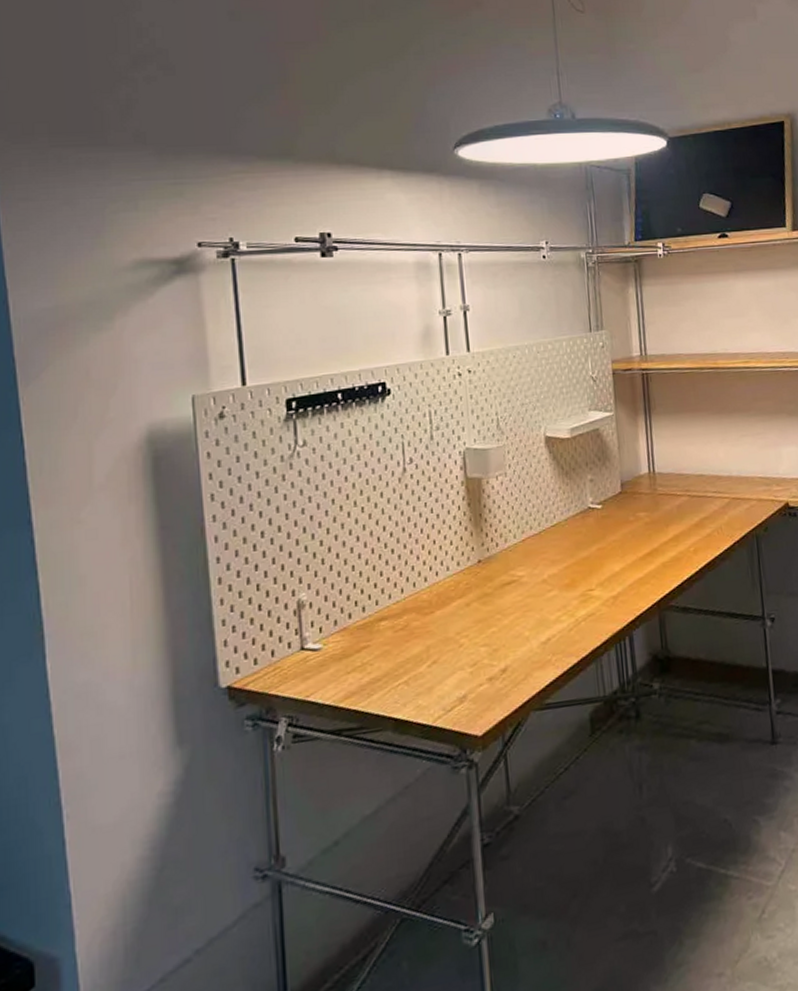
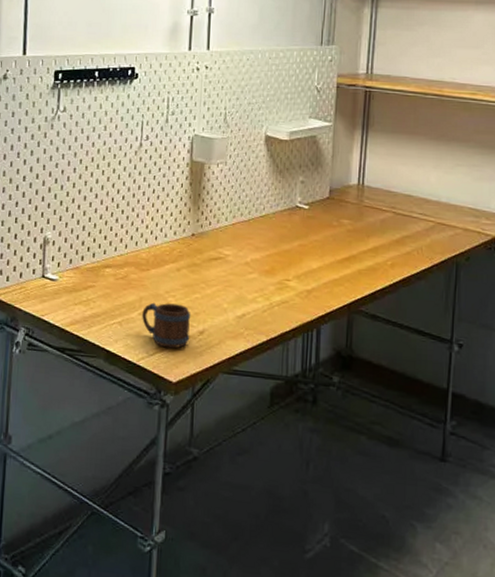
mug: none [432,643,492,698] -> present [142,302,191,349]

